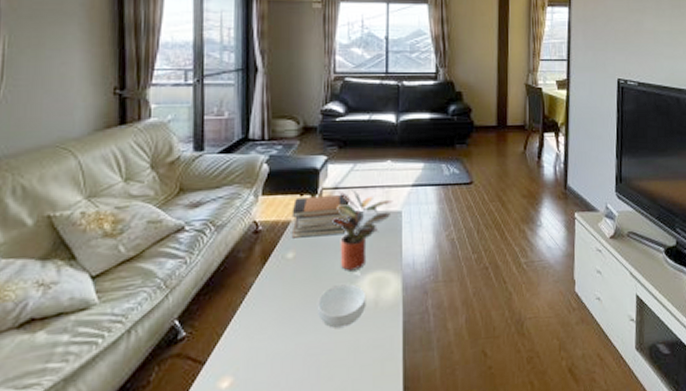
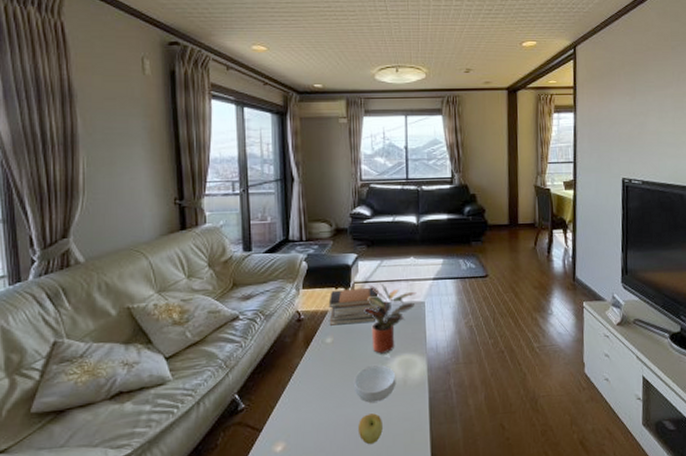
apple: none [319,340,349,378] -> present [357,413,383,445]

